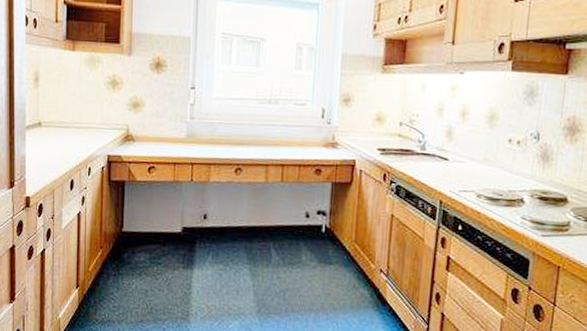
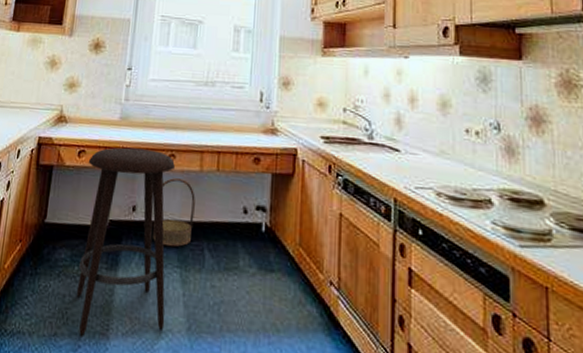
stool: none [157,163,242,322] -> present [76,147,175,337]
basket: none [224,189,262,248] -> present [153,178,195,247]

